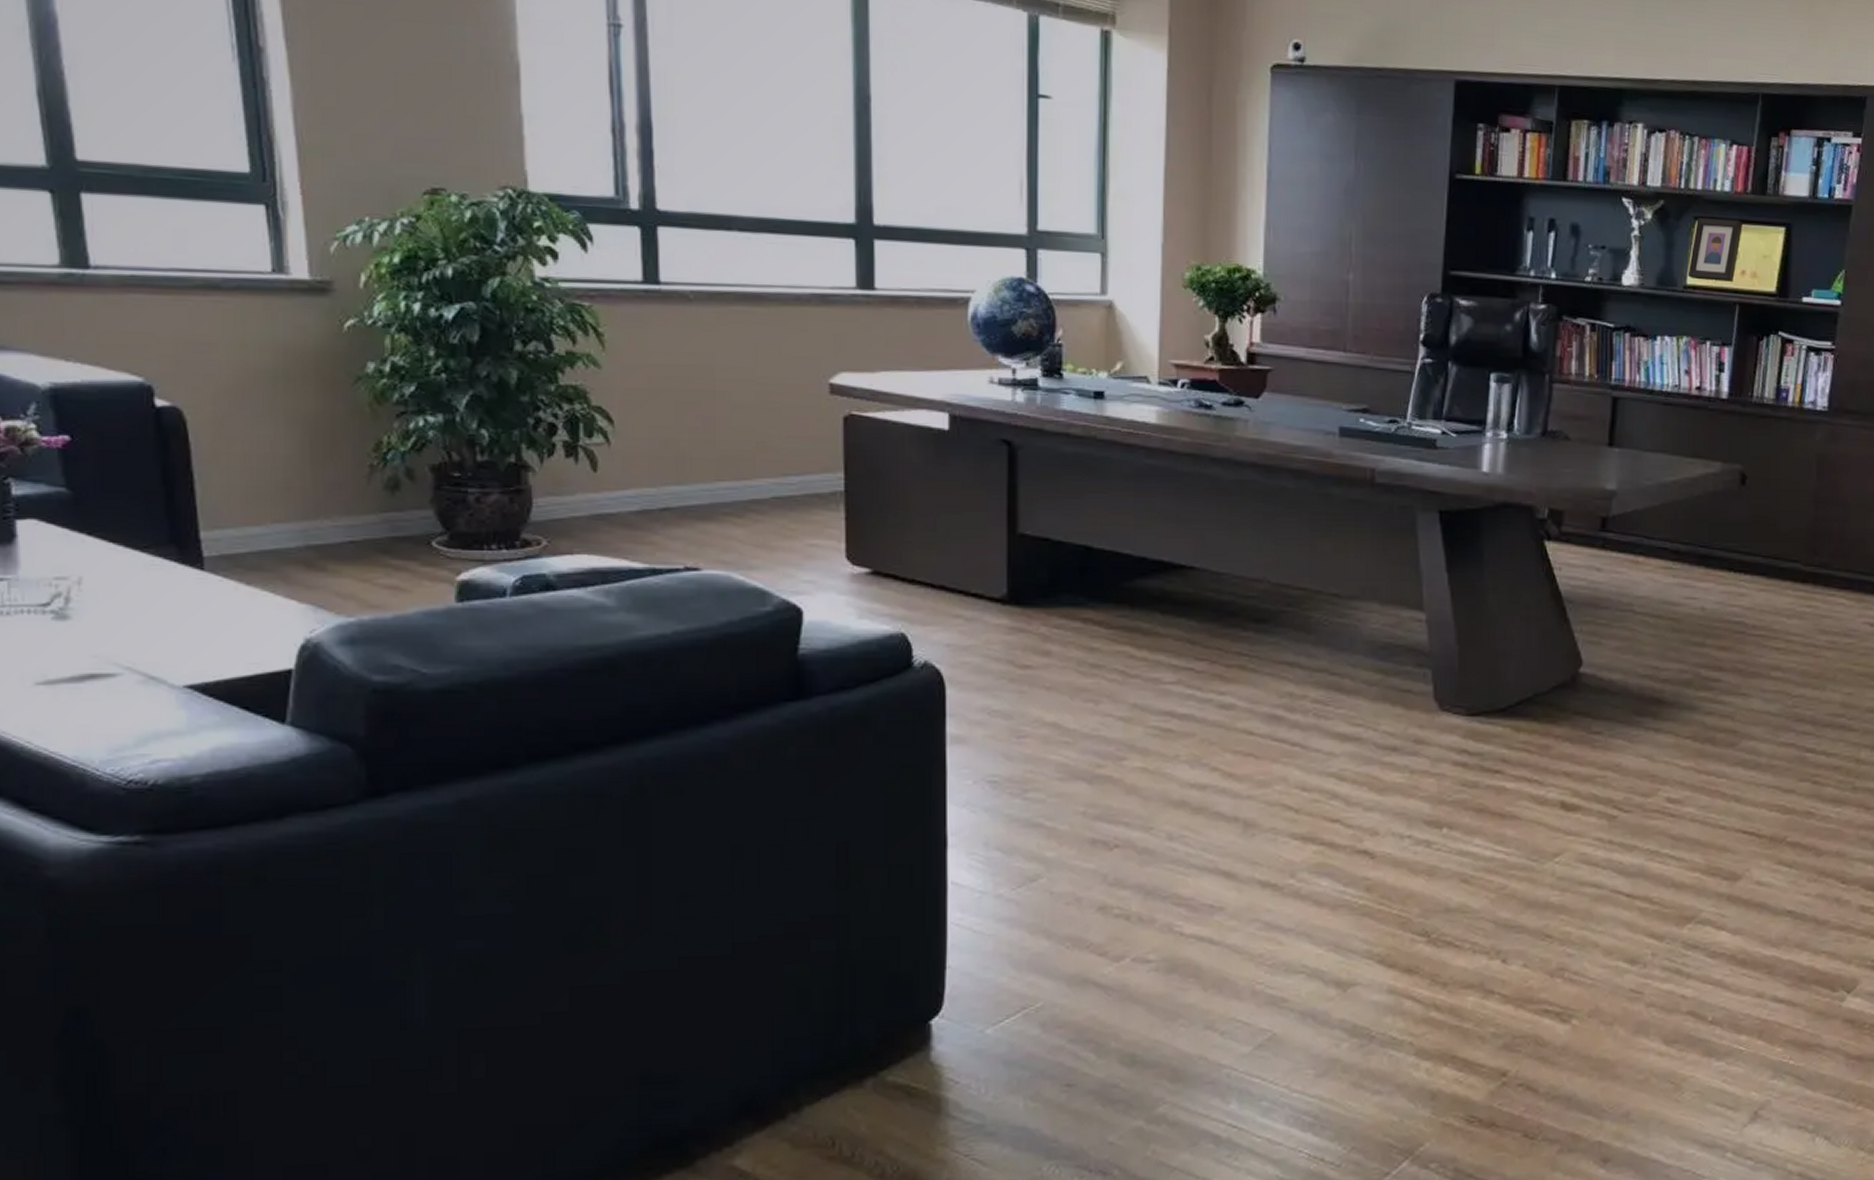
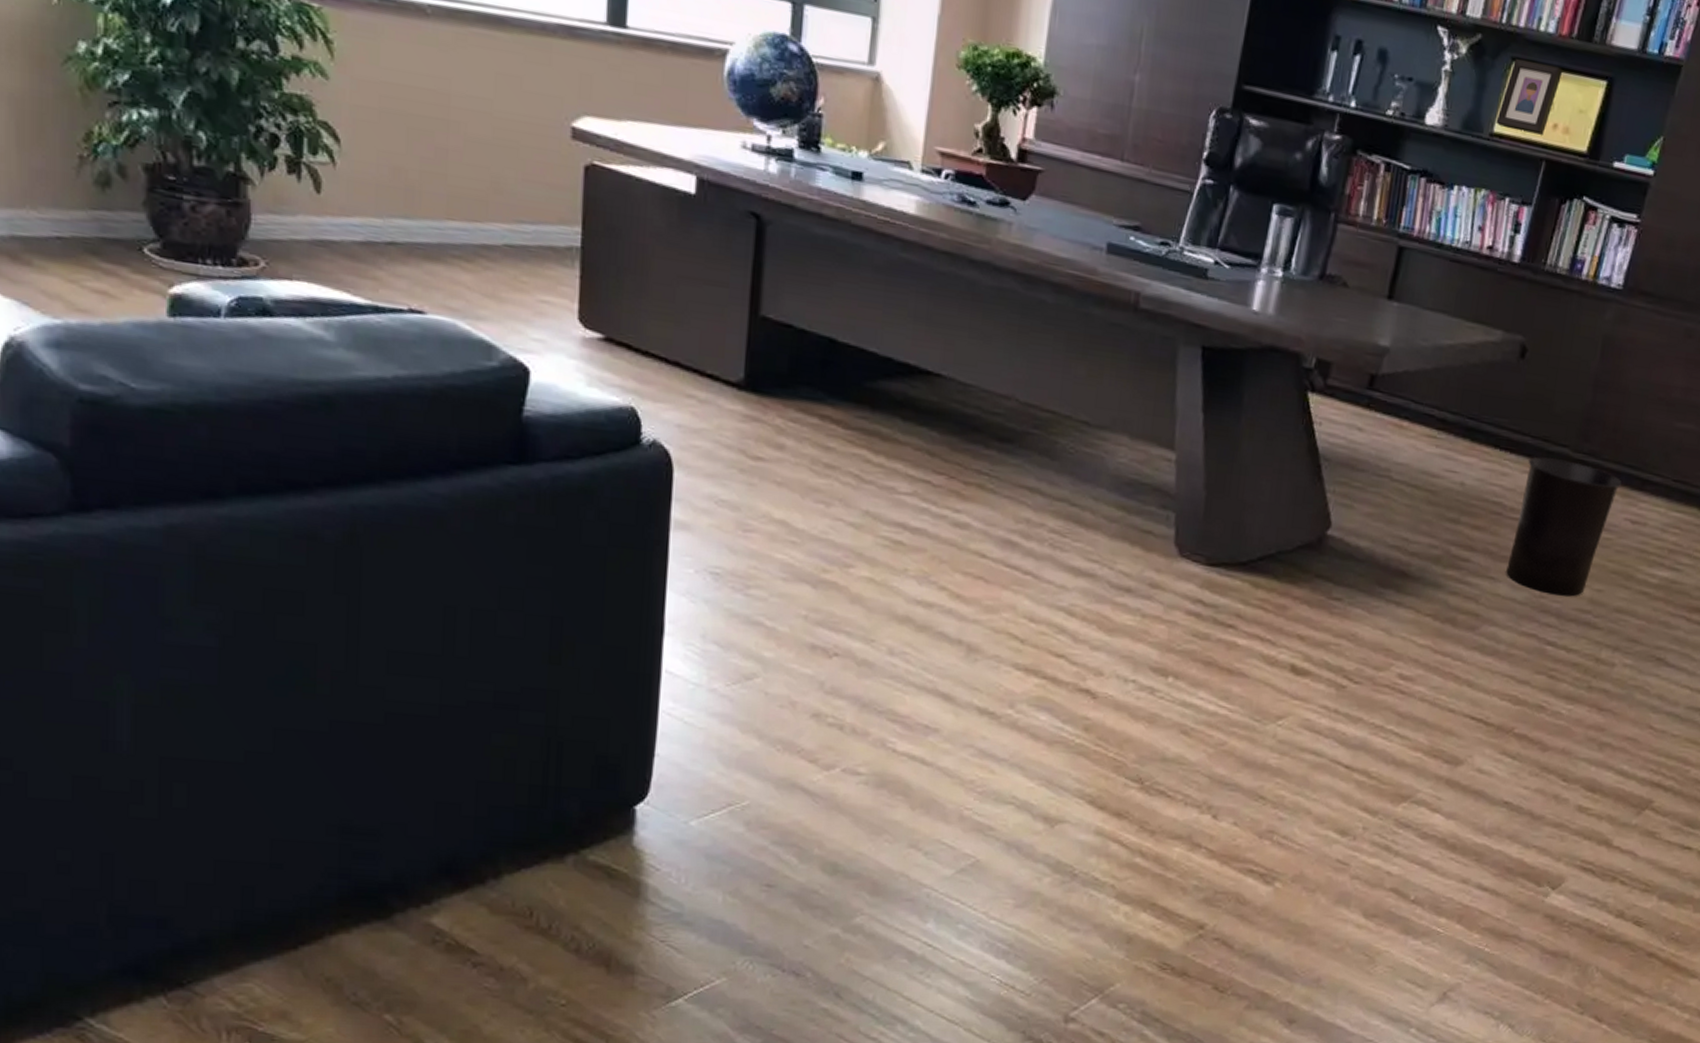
waste bin: none [1757,573,1856,703] -> present [1506,457,1623,596]

